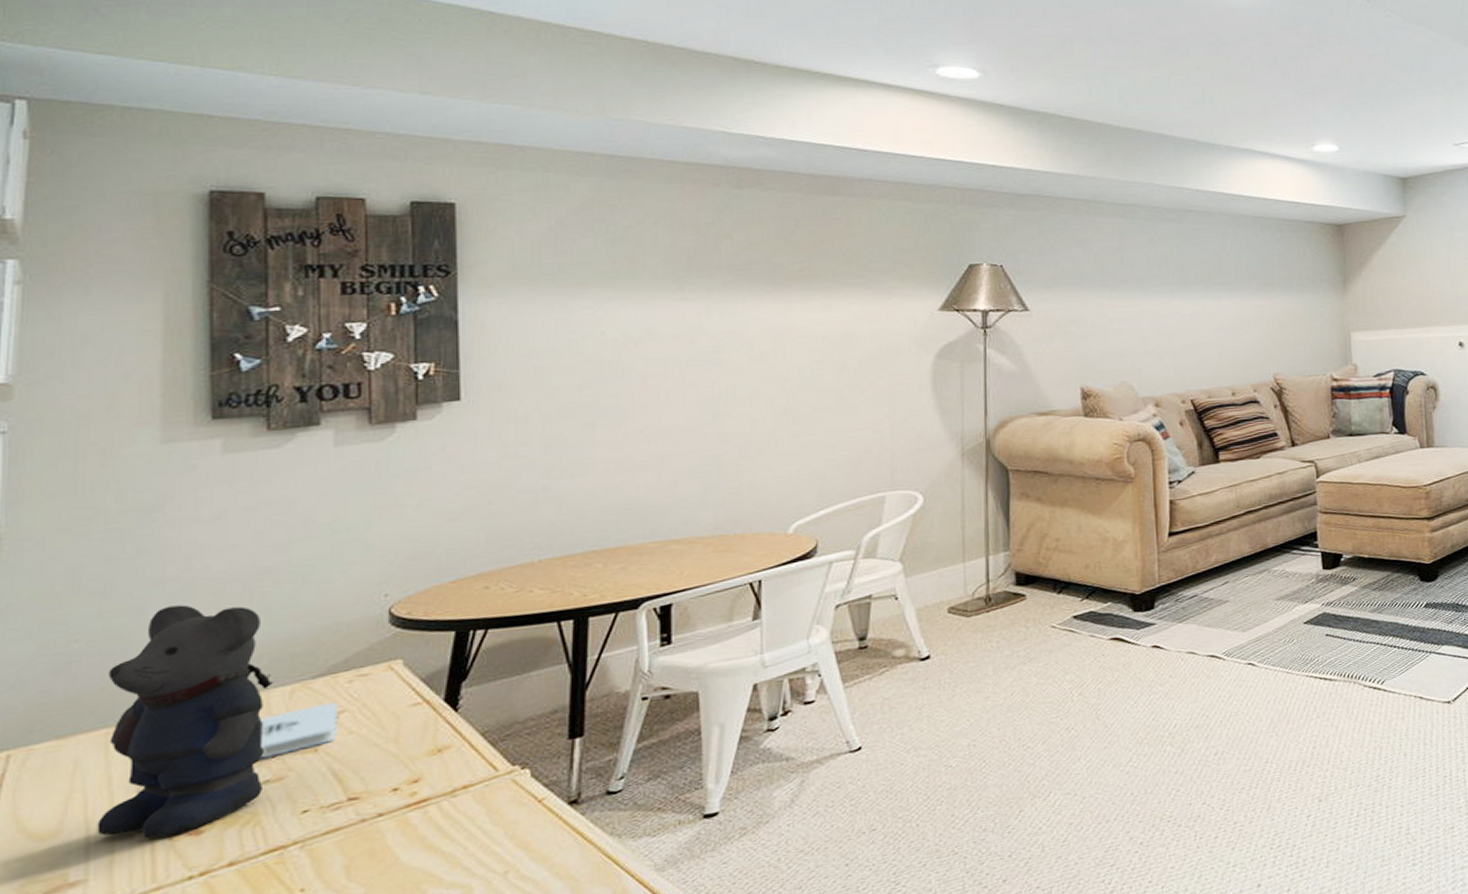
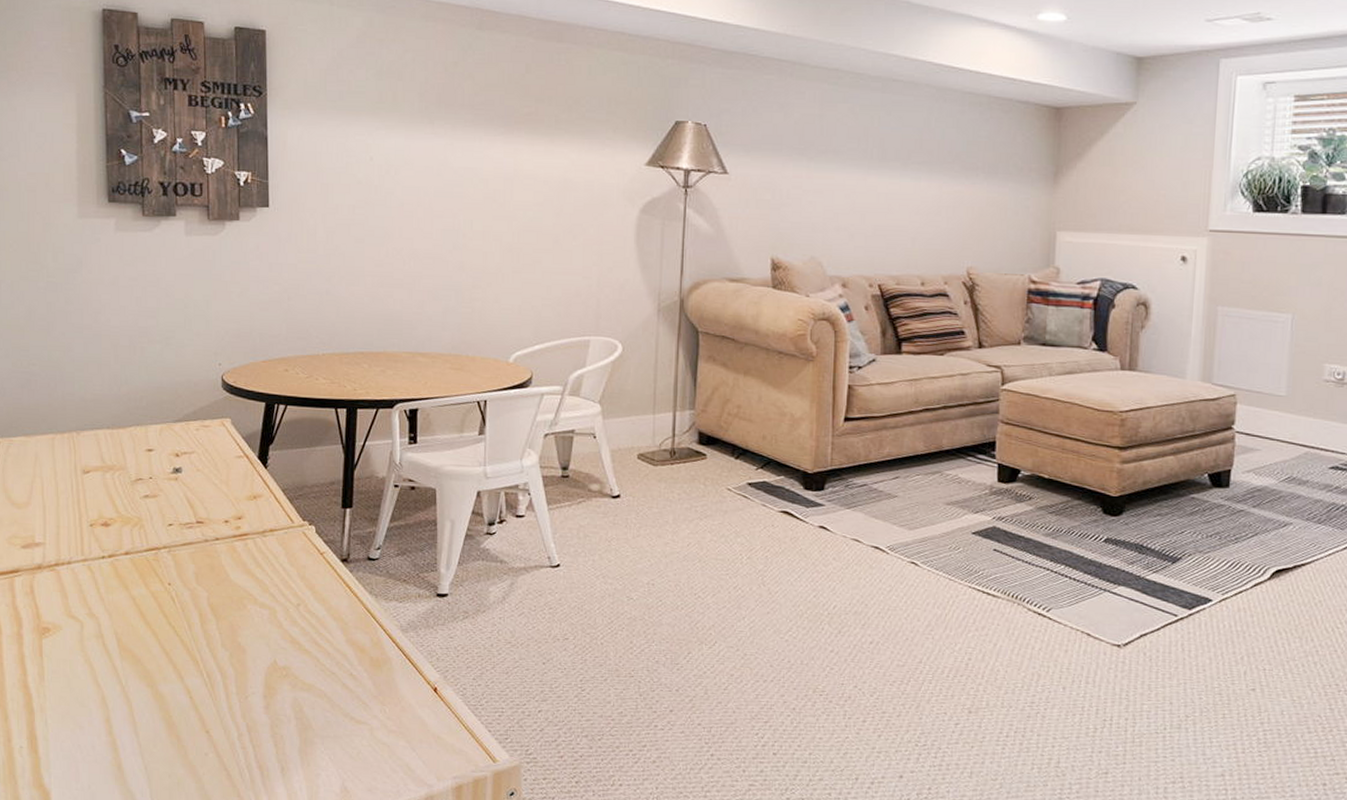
bear: present [97,604,274,839] -> none [49,348,150,523]
notepad: present [260,701,339,759] -> none [142,443,191,479]

